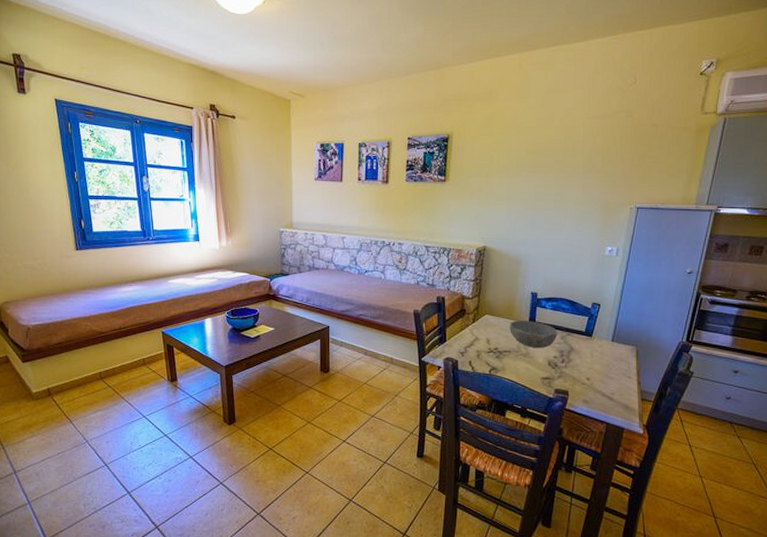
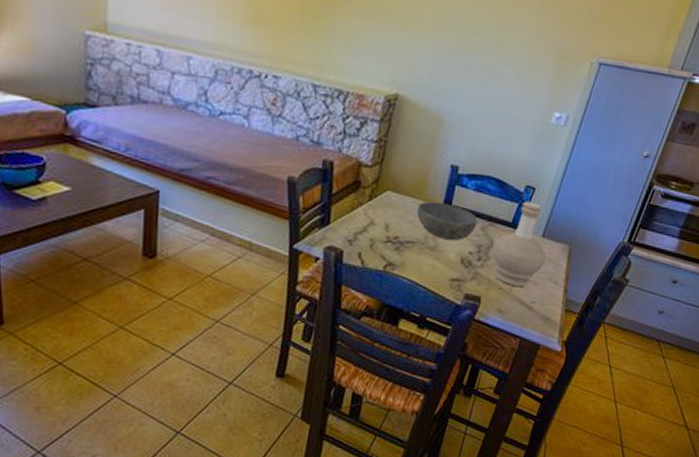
bottle: none [572,315,617,382] -> present [491,201,546,288]

